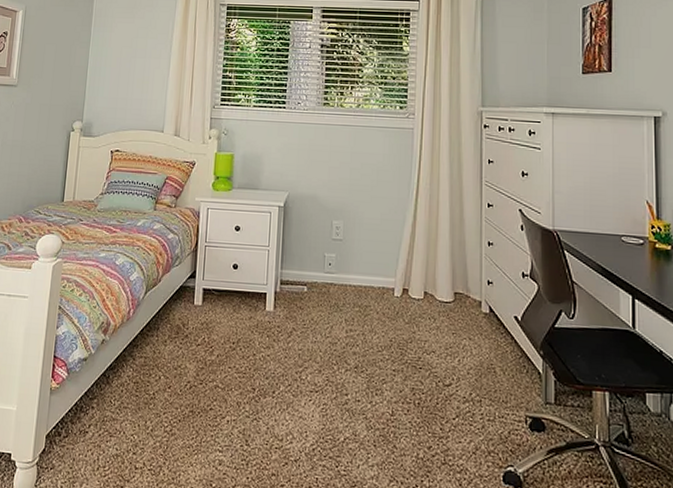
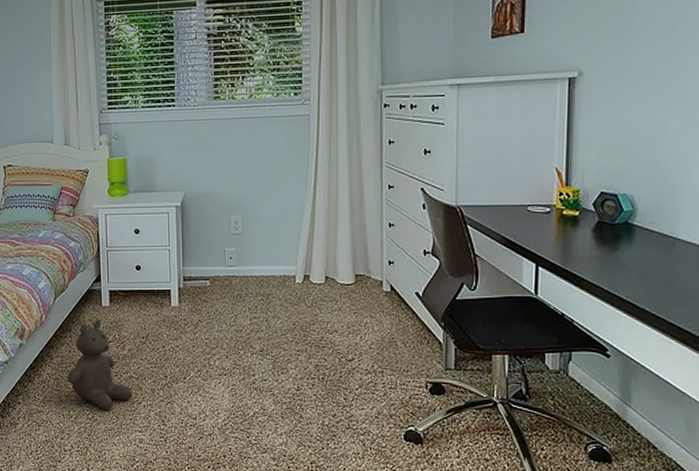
teddy bear: none [148,318,217,424] -> present [67,319,133,410]

